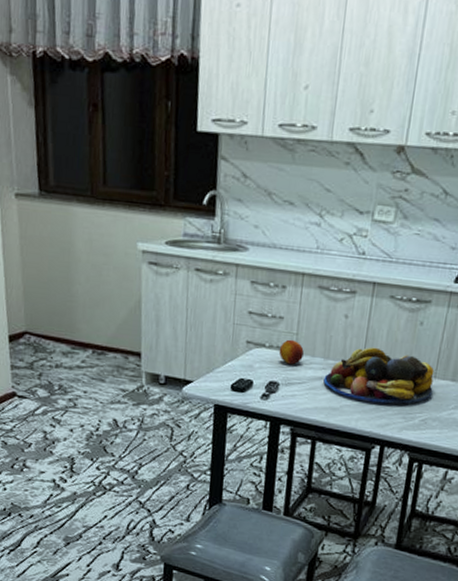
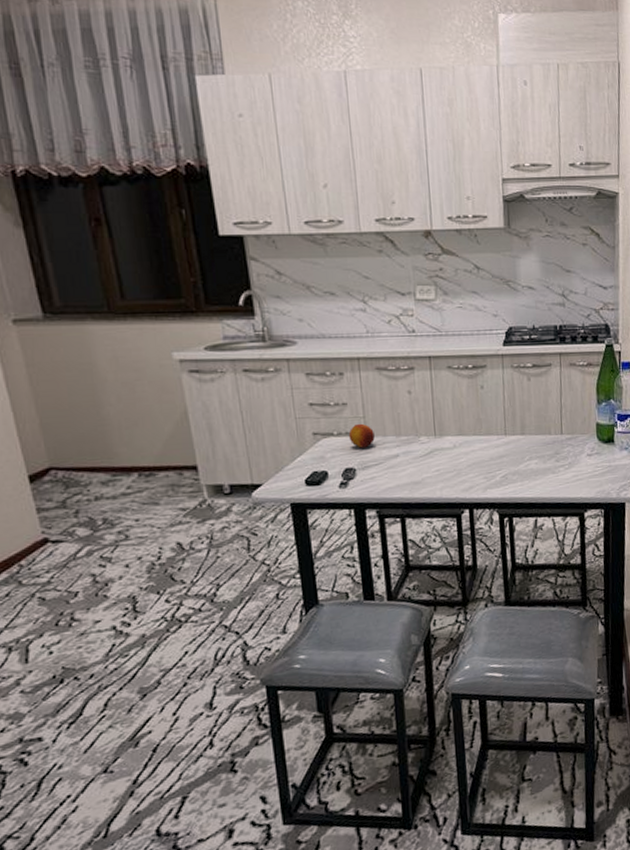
fruit bowl: present [323,347,435,405] -> none [400,416,507,470]

